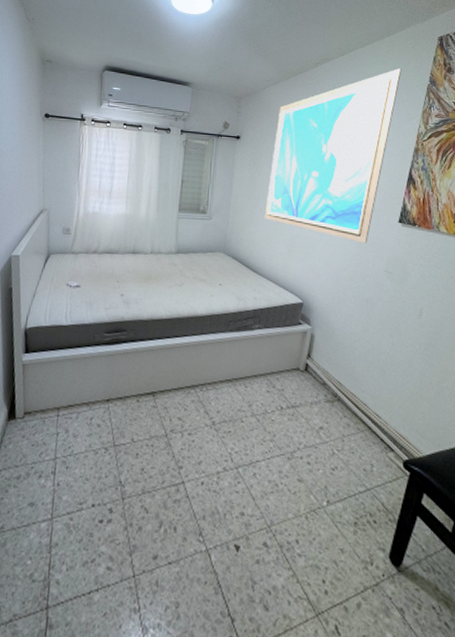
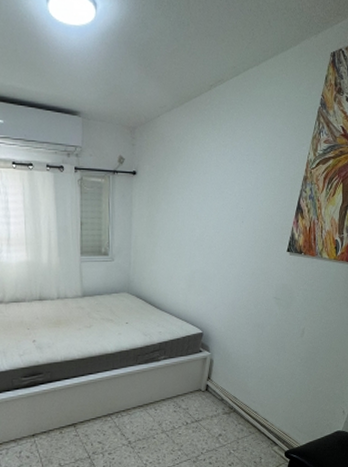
wall art: present [264,68,402,243] -> none [164,90,295,273]

